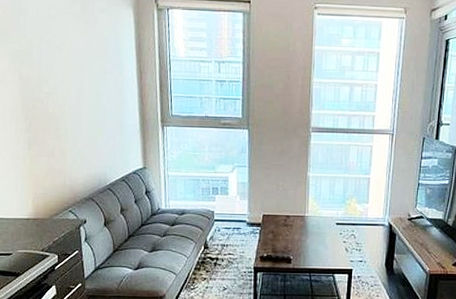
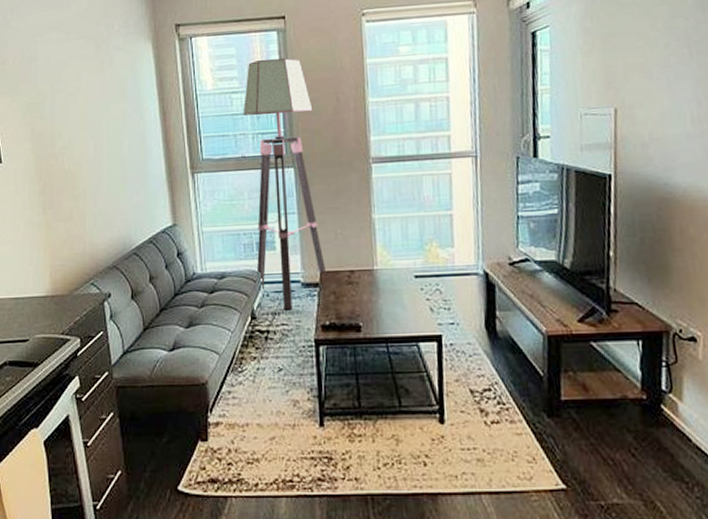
floor lamp: none [209,35,268,243] -> present [243,58,327,310]

